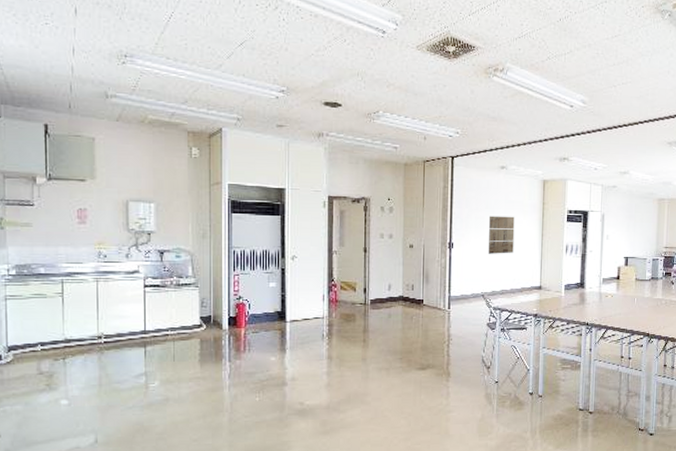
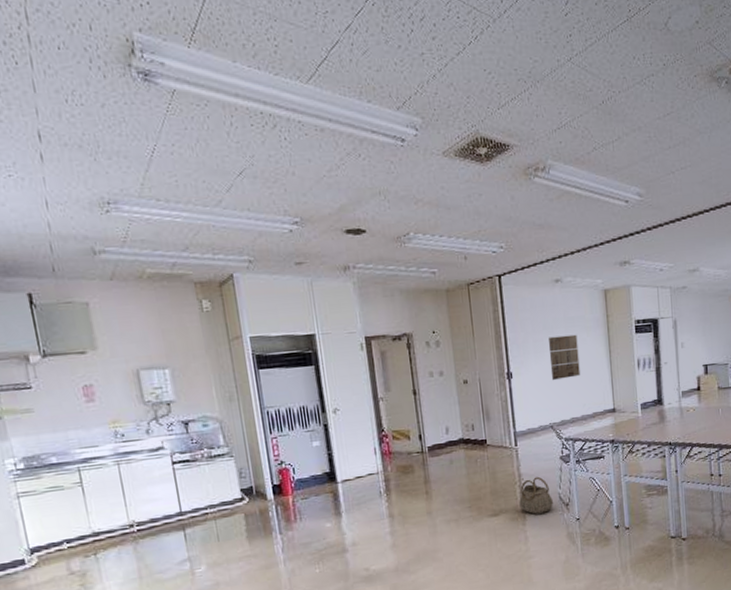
basket: none [445,339,476,373] -> present [519,476,553,514]

